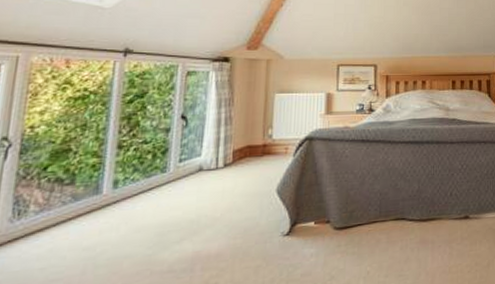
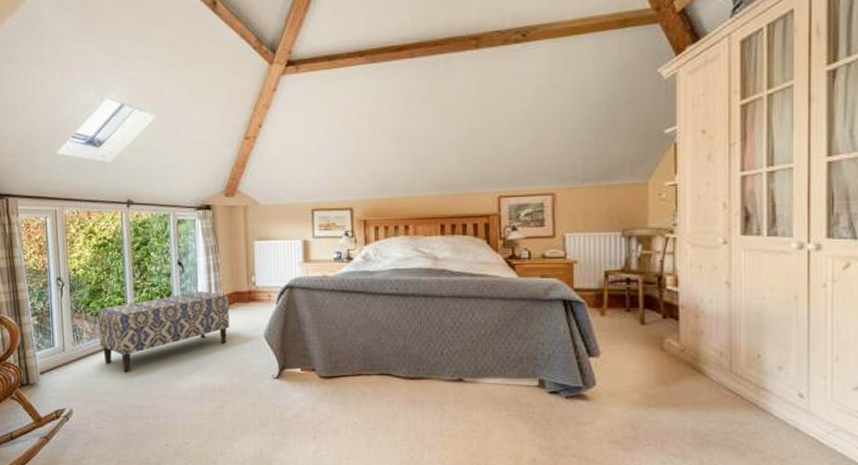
bench: none [53,147,240,251] -> present [98,291,230,373]

